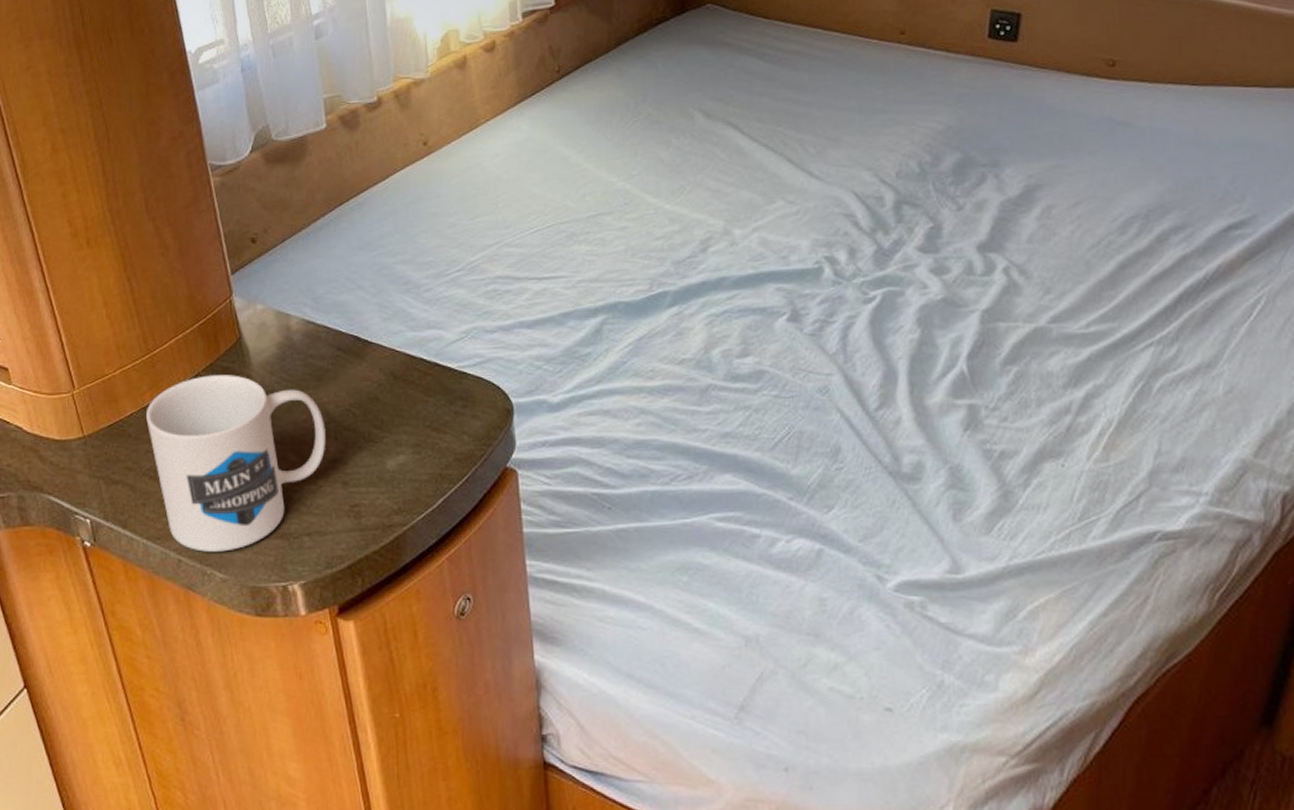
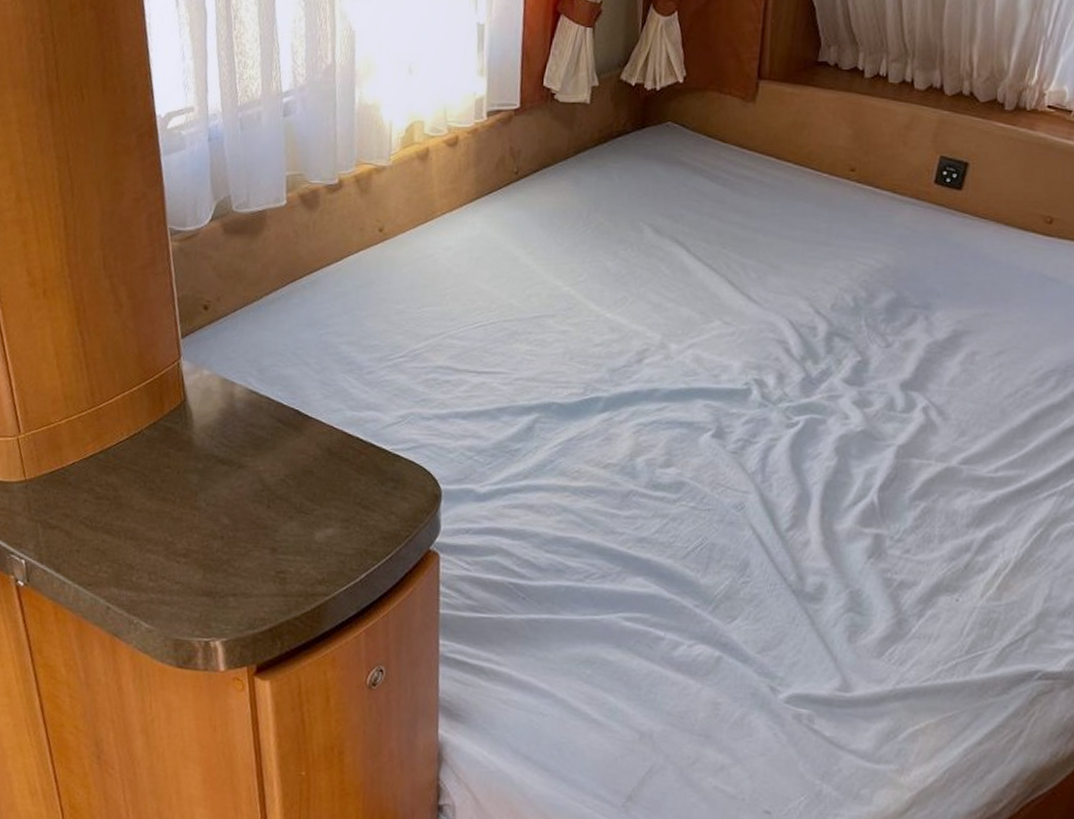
mug: present [145,375,327,552] -> none [87,433,260,604]

